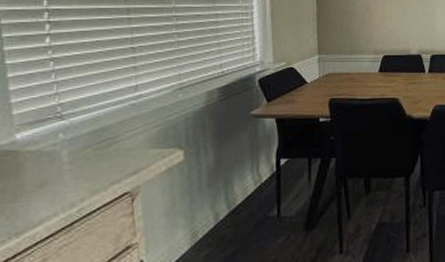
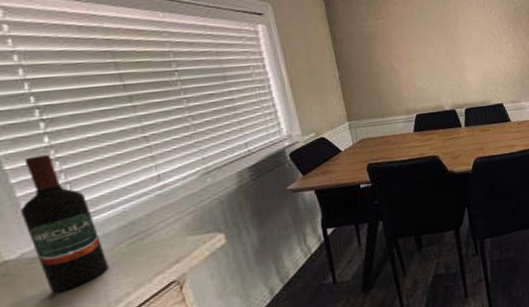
wine bottle: none [8,54,73,188] -> present [20,154,110,293]

